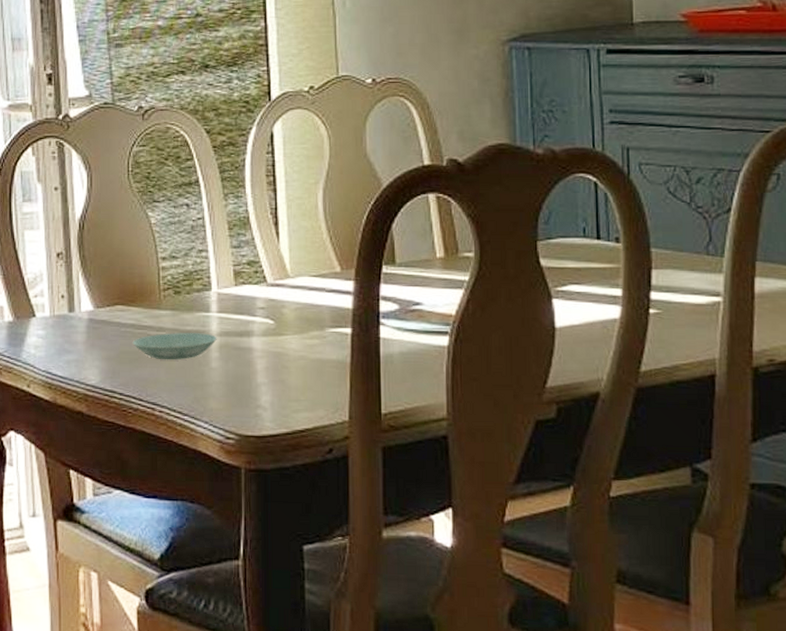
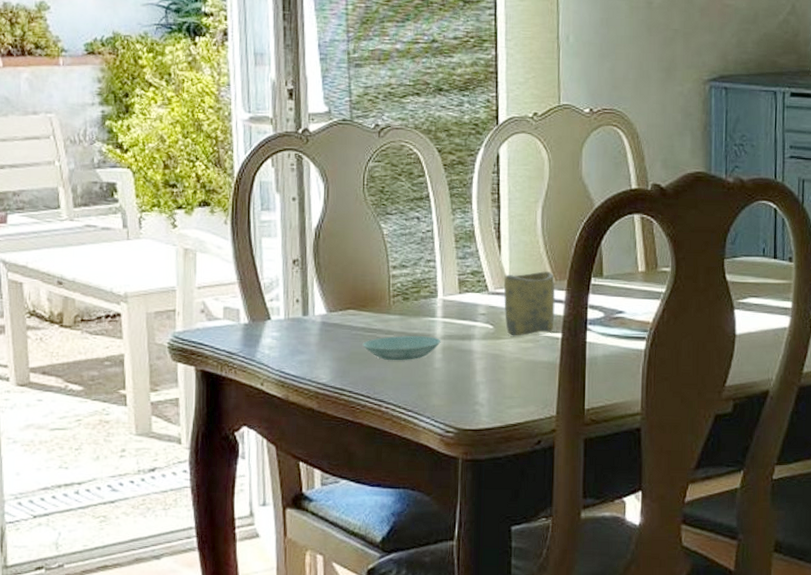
cup: none [284,260,342,332] -> present [504,271,555,336]

